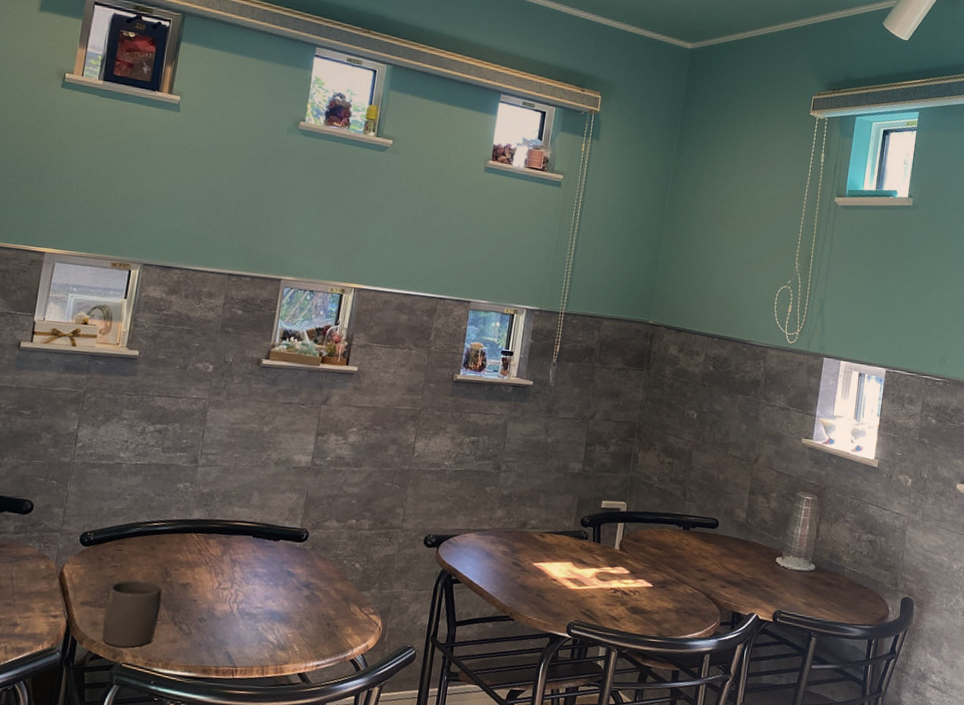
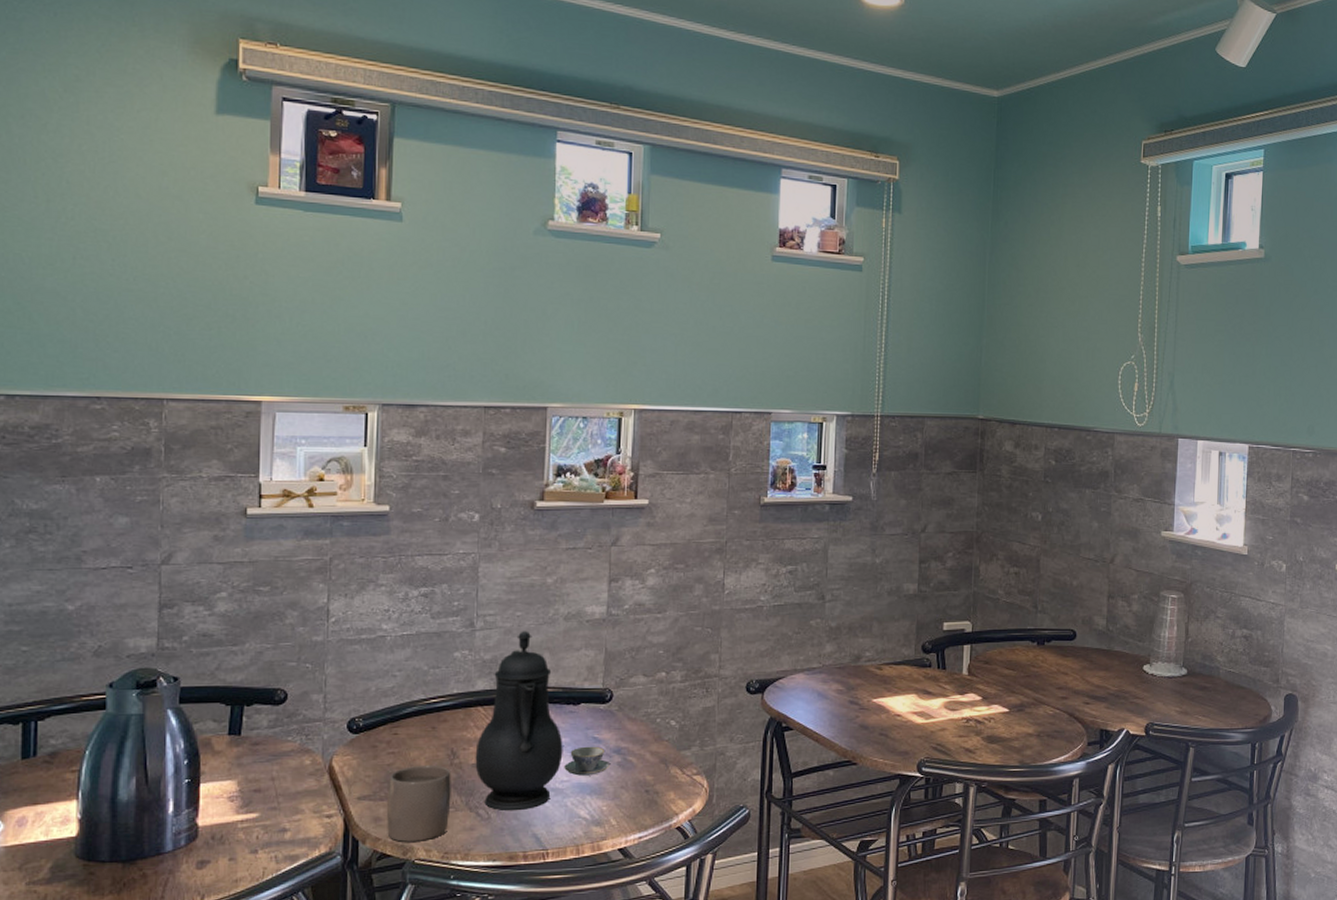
coffeepot: none [183,471,261,629] -> present [475,631,563,810]
teacup: none [259,578,299,605] -> present [564,746,609,776]

